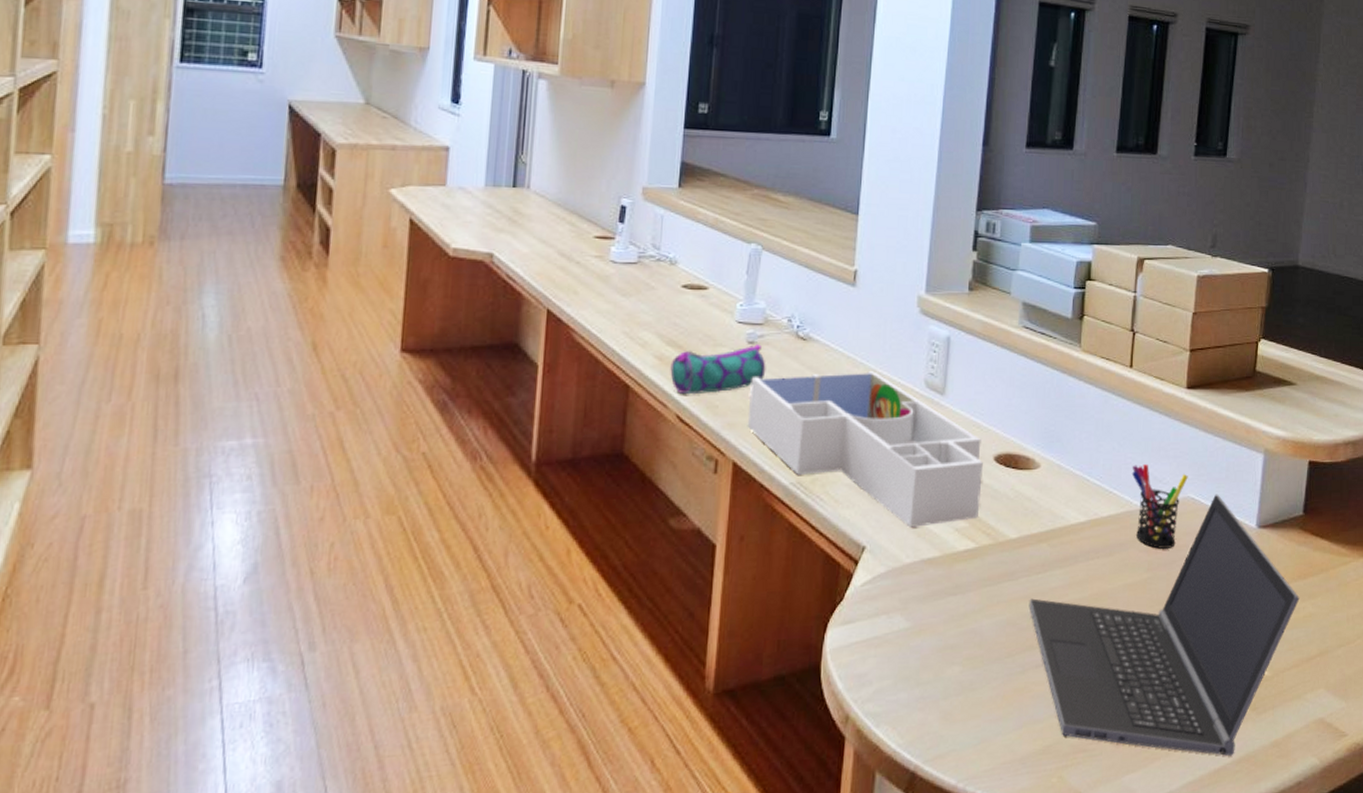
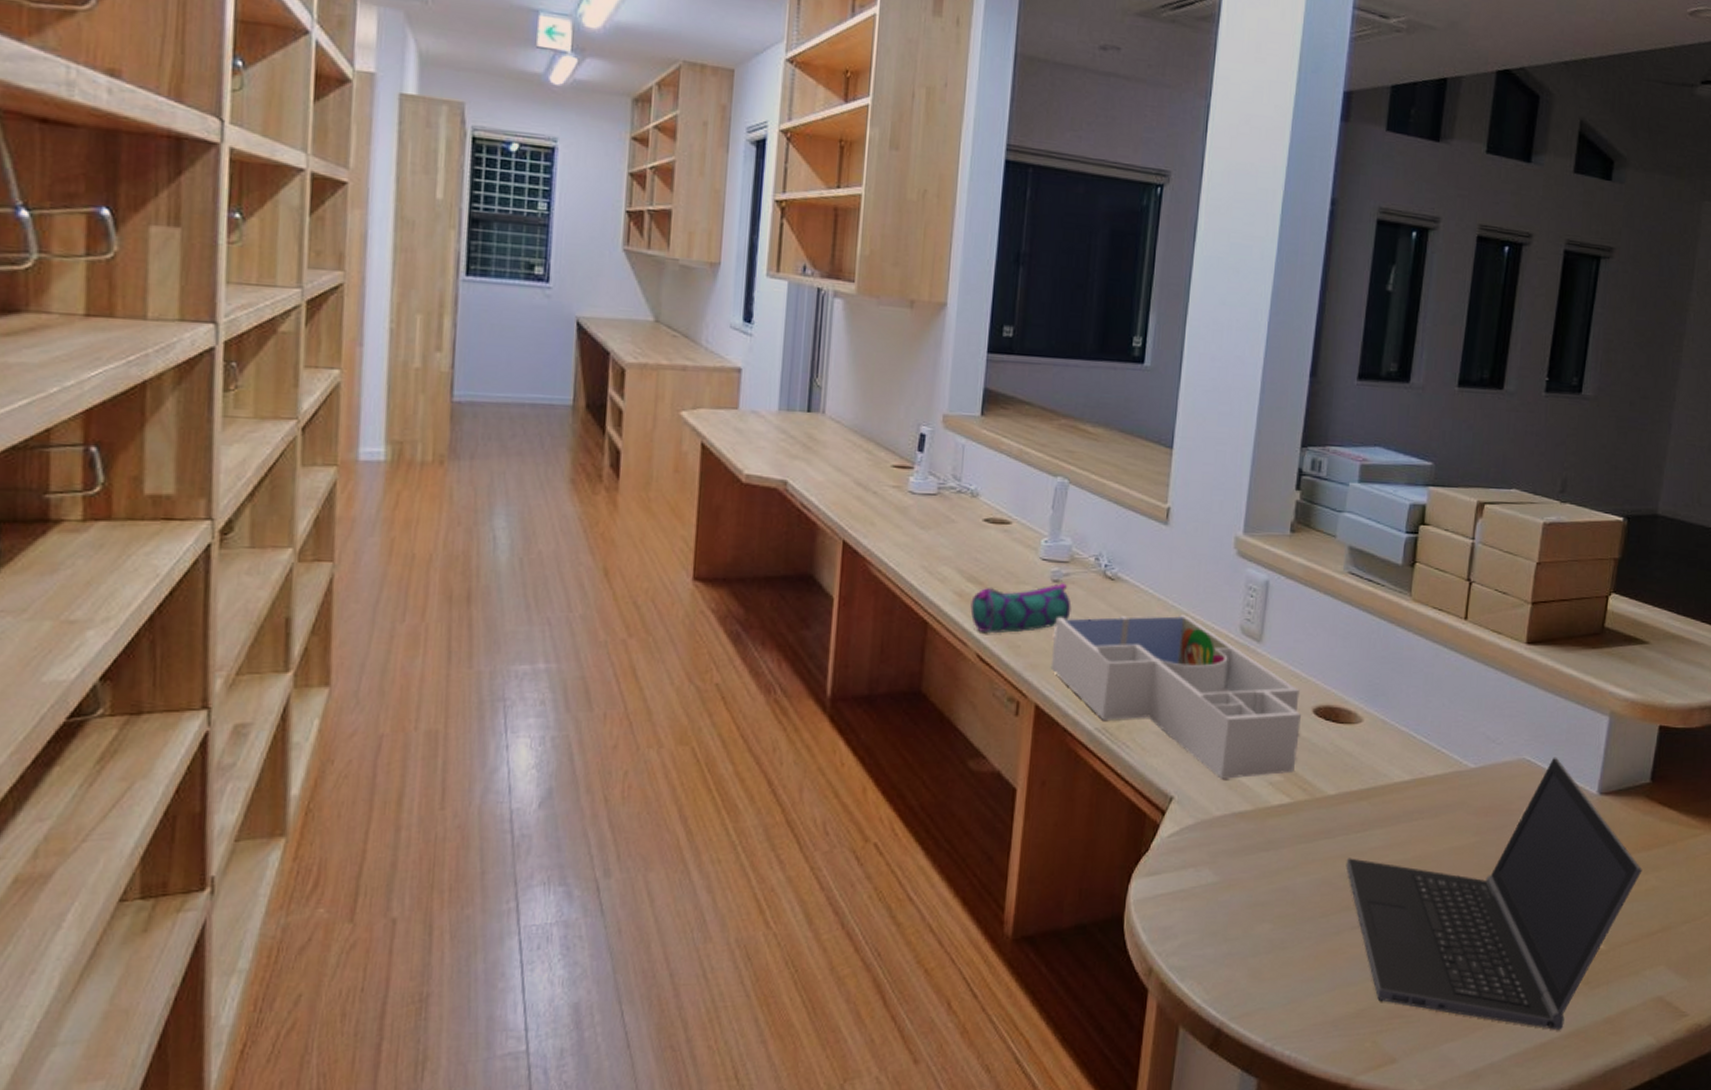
pen holder: present [1131,464,1188,549] -> none [1462,723,1524,812]

